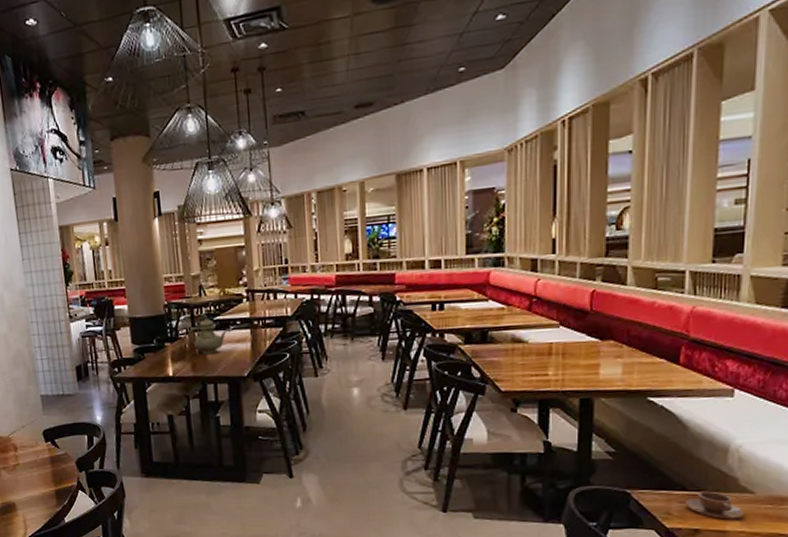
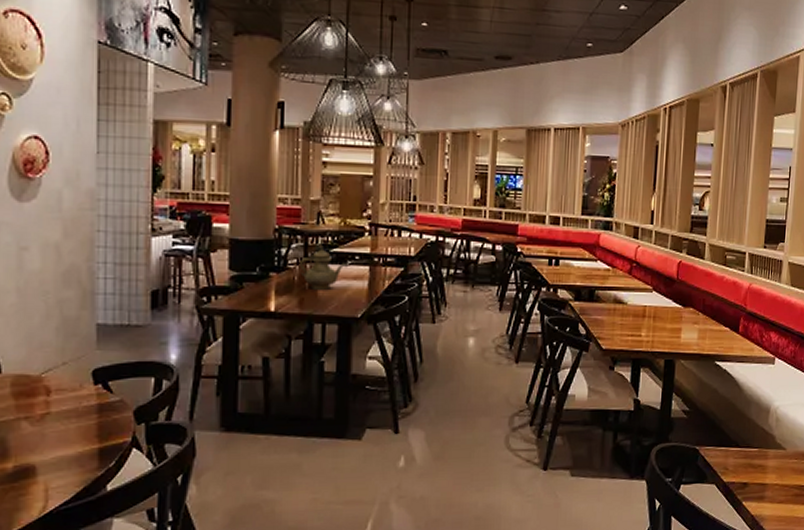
teacup: present [684,491,745,519] -> none [738,447,779,473]

